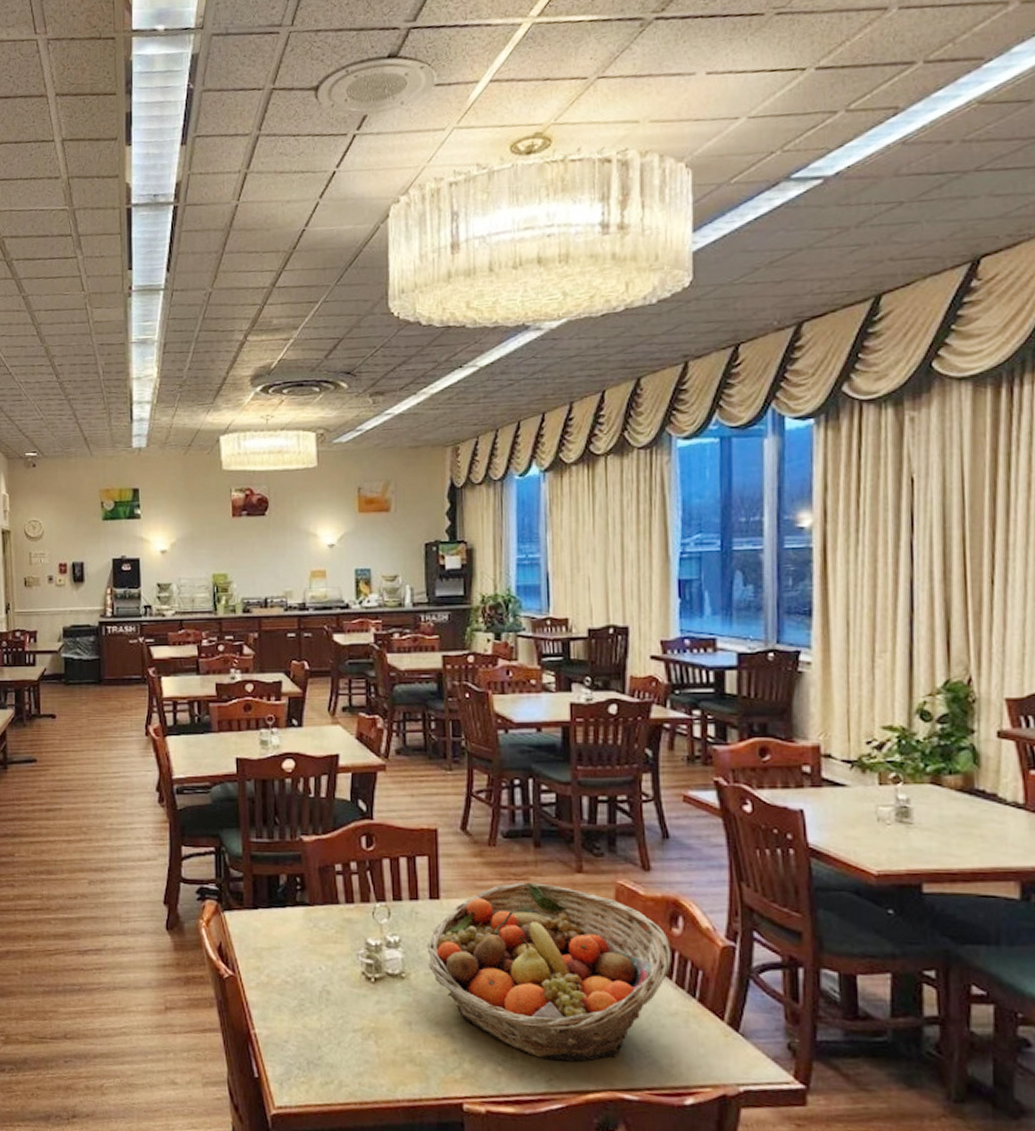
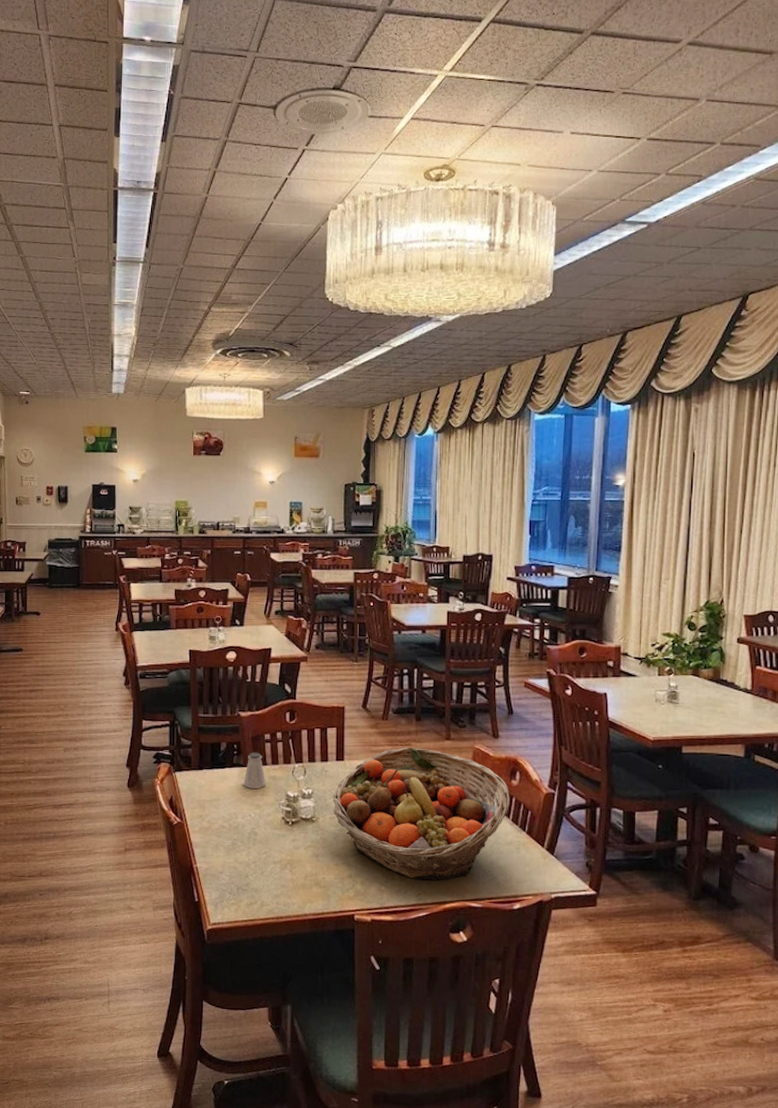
saltshaker: none [310,887,340,935] -> present [243,752,266,789]

